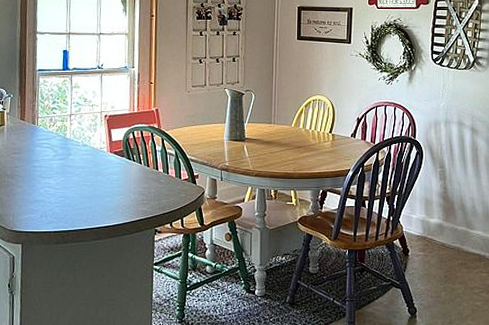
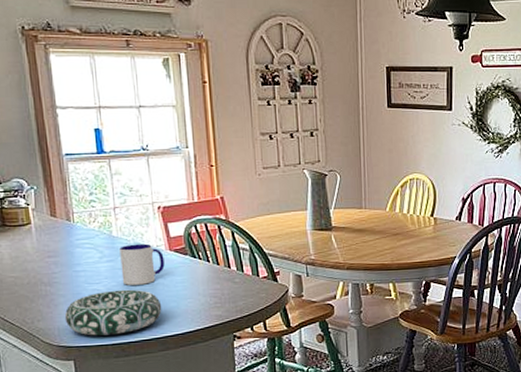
decorative bowl: none [19,184,99,223] -> present [64,289,162,336]
mug: none [69,145,105,181] -> present [119,243,165,285]

